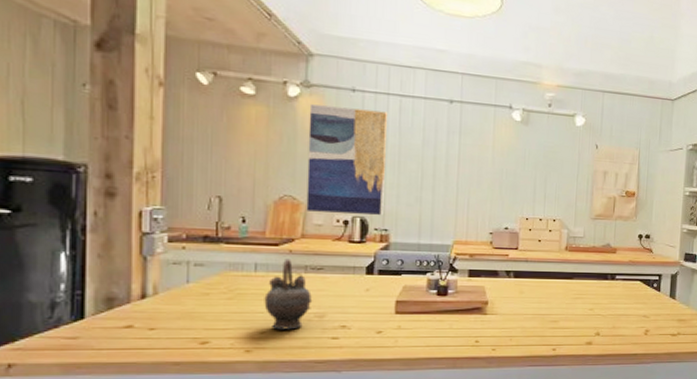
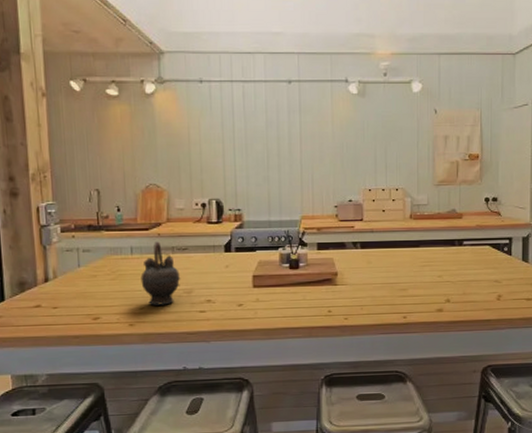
wall art: present [306,104,388,215] -> none [164,98,235,197]

